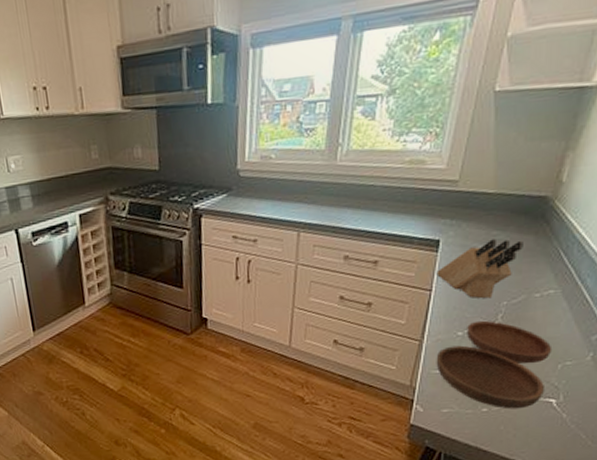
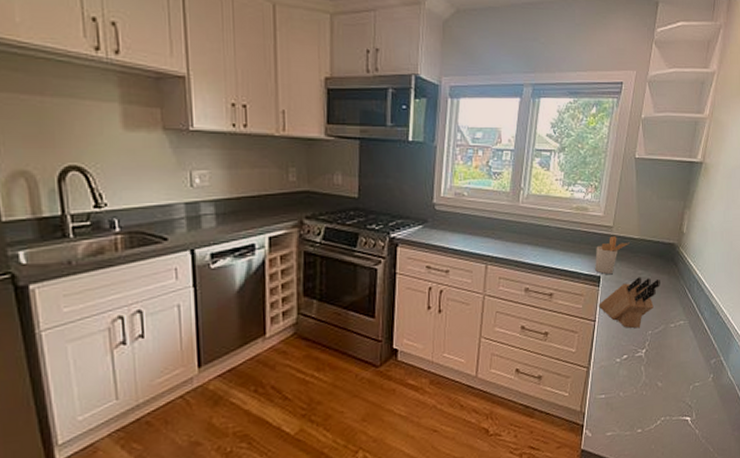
utensil holder: none [433,192,481,237] -> present [595,236,630,274]
bowl: present [436,320,553,409] -> none [600,347,685,429]

